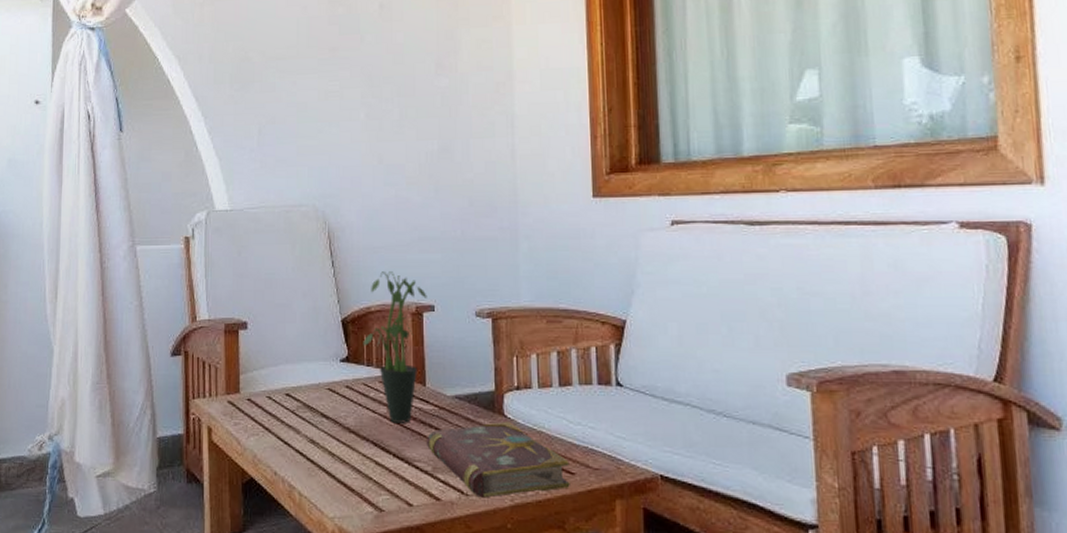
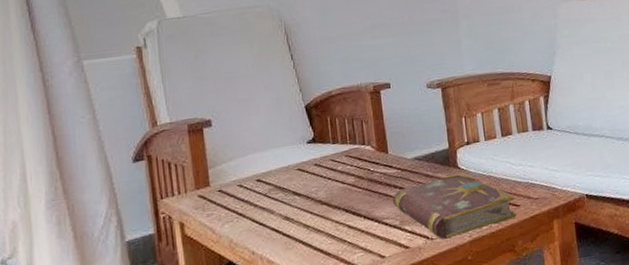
potted plant: present [363,271,427,423] -> none [327,58,383,190]

